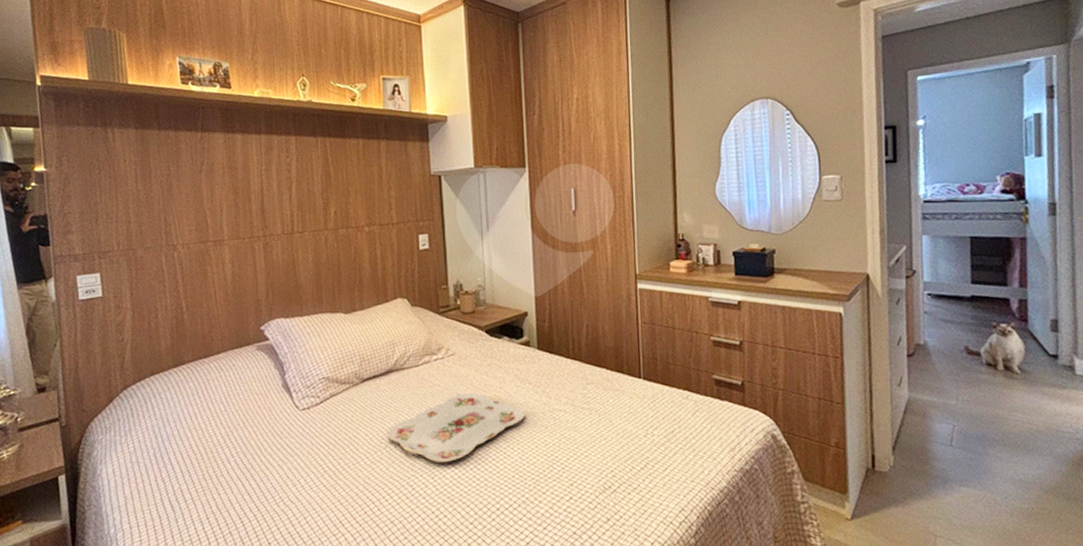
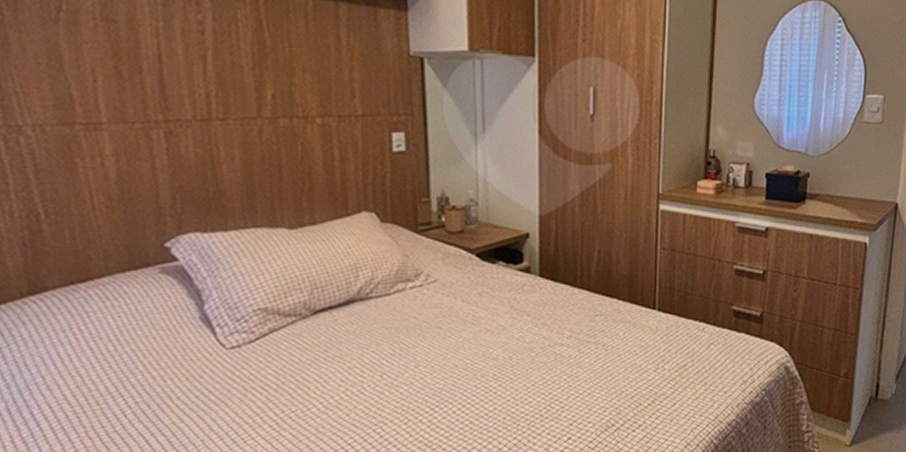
serving tray: present [387,393,525,463] -> none [348,326,521,407]

